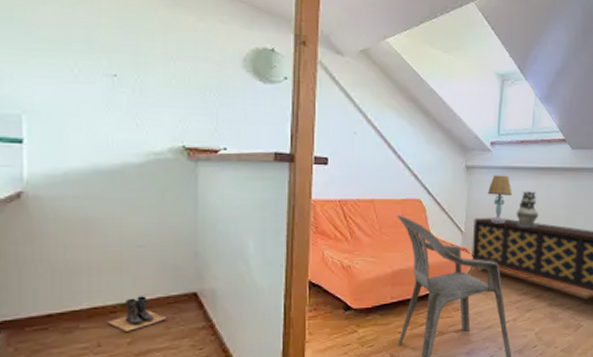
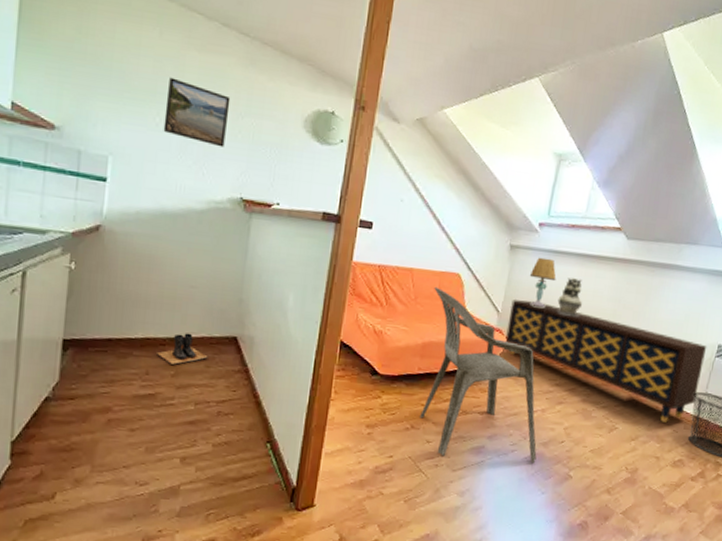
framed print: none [83,23,159,95] -> present [163,77,231,148]

